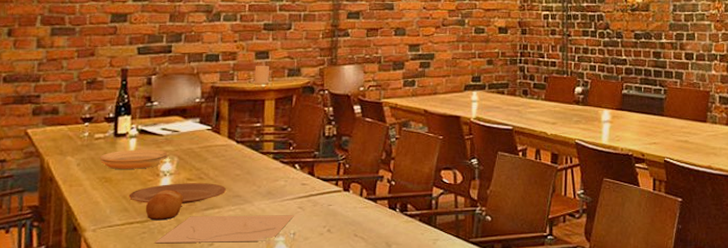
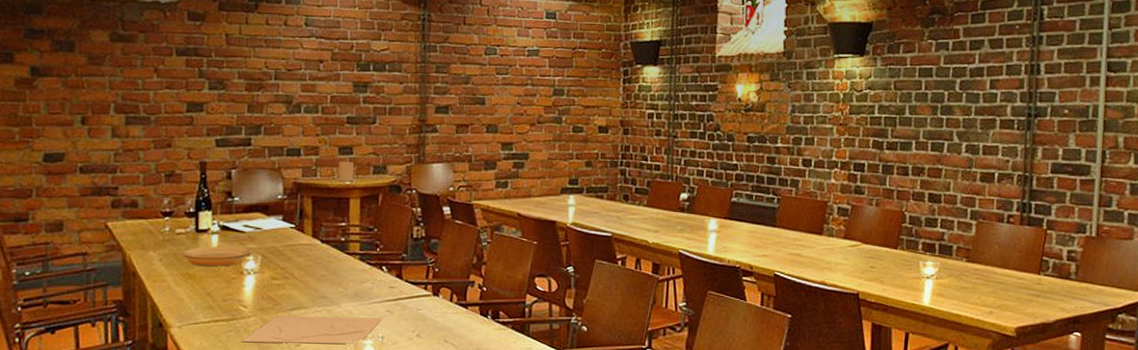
plate: present [128,183,227,204] -> none [213,282,313,303]
bread roll: present [145,190,184,221] -> none [230,288,269,320]

